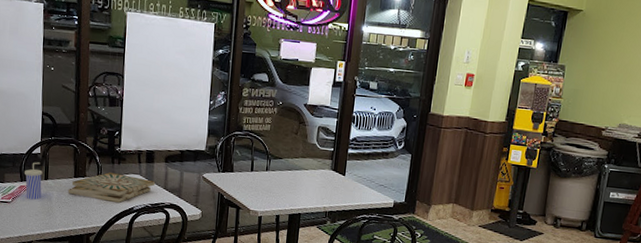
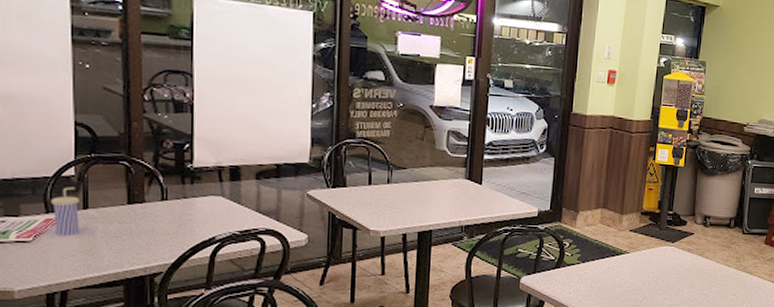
pizza box: present [68,172,156,203] -> none [119,195,244,232]

